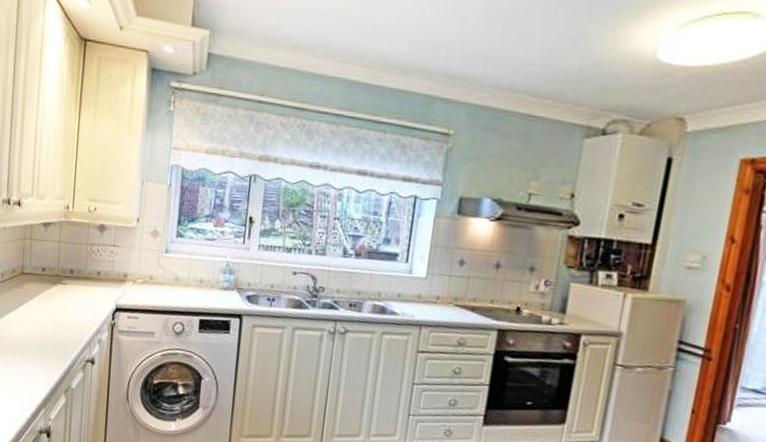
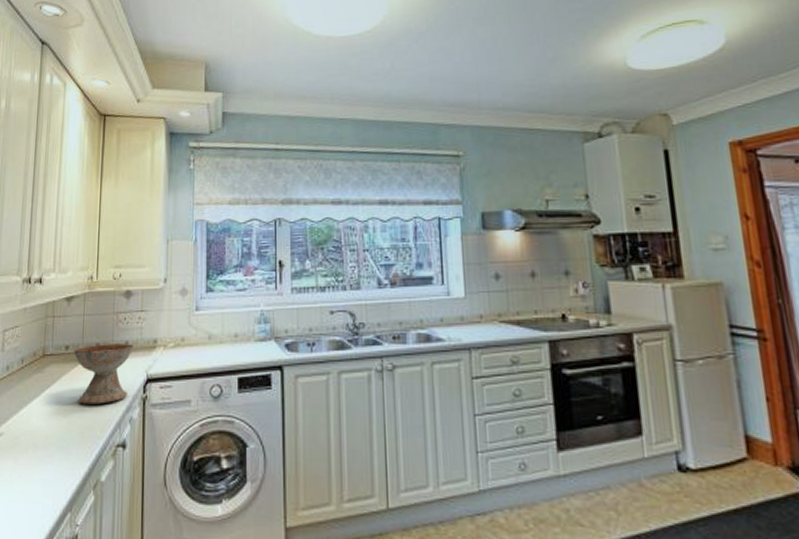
ceramic bowl: none [50,270,106,324] -> present [74,342,134,404]

